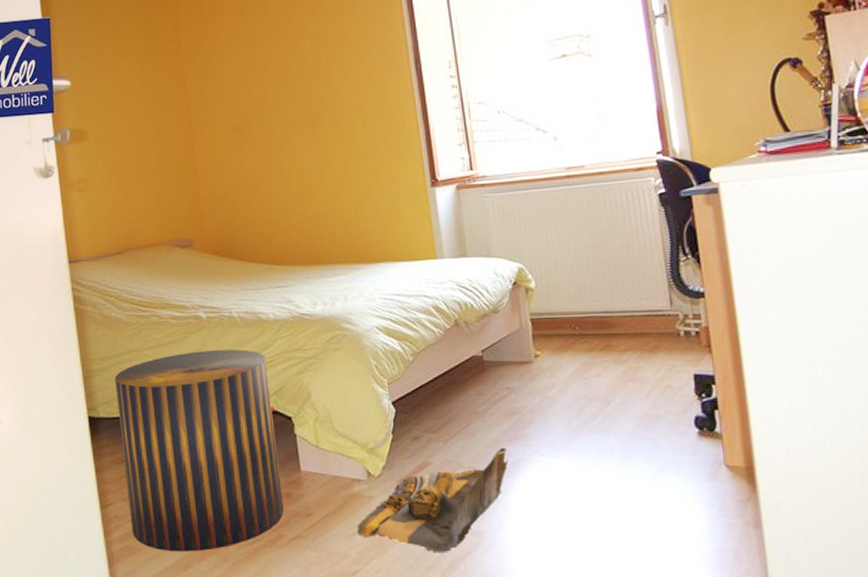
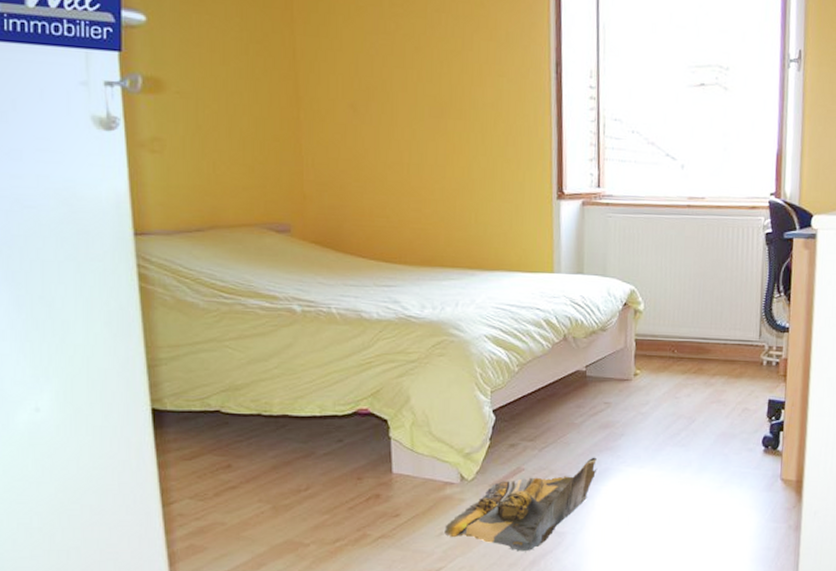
stool: present [115,349,284,552] -> none [187,346,371,551]

